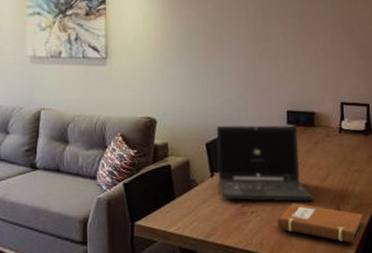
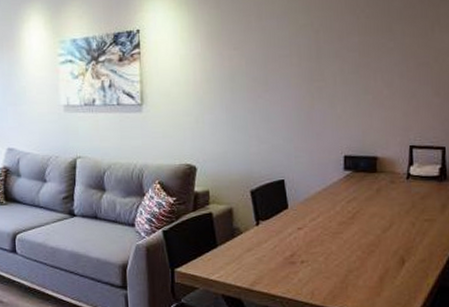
laptop: present [216,124,313,202] -> none [262,171,373,253]
notebook: present [277,203,364,244] -> none [331,253,434,298]

